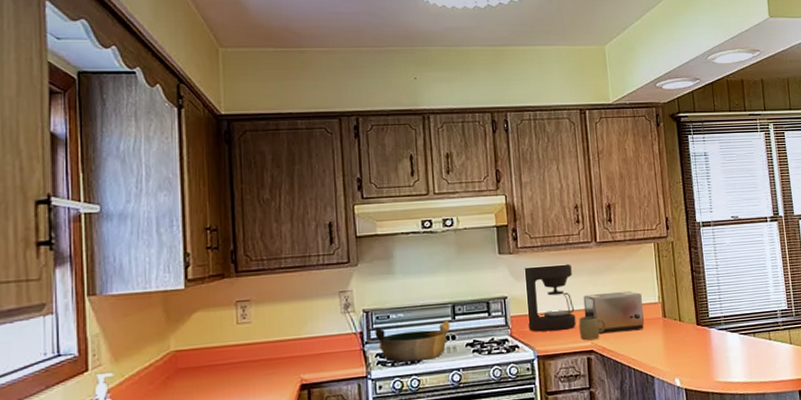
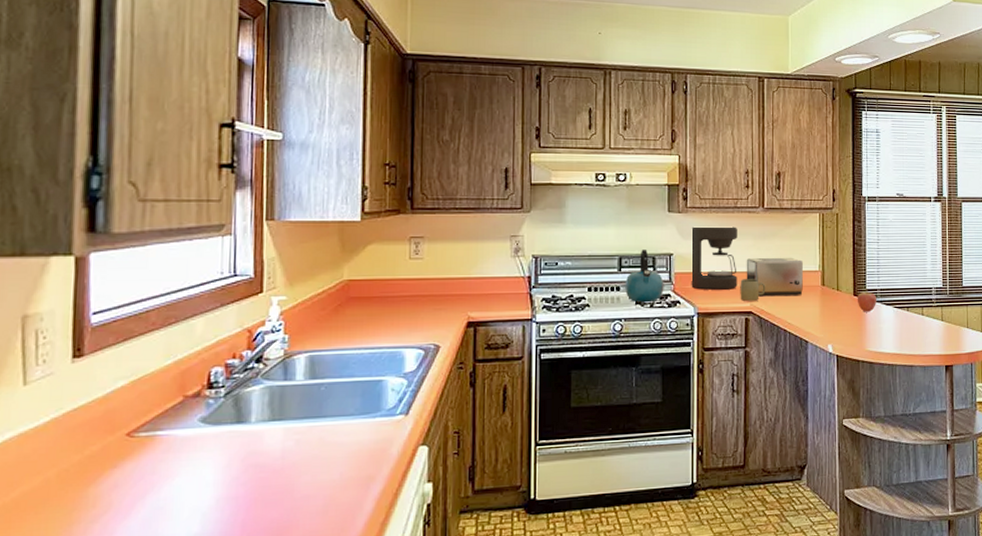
cooking pot: present [375,320,450,363] -> none [542,271,616,308]
kettle: none [460,295,501,351] -> present [625,250,664,303]
fruit: none [700,316,722,342] -> present [857,287,877,312]

